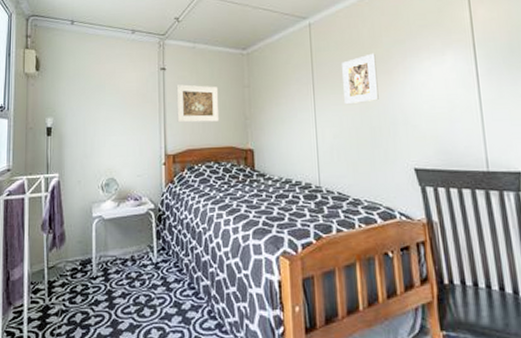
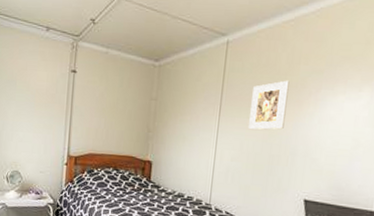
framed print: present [176,84,220,123] -> none [82,89,126,130]

